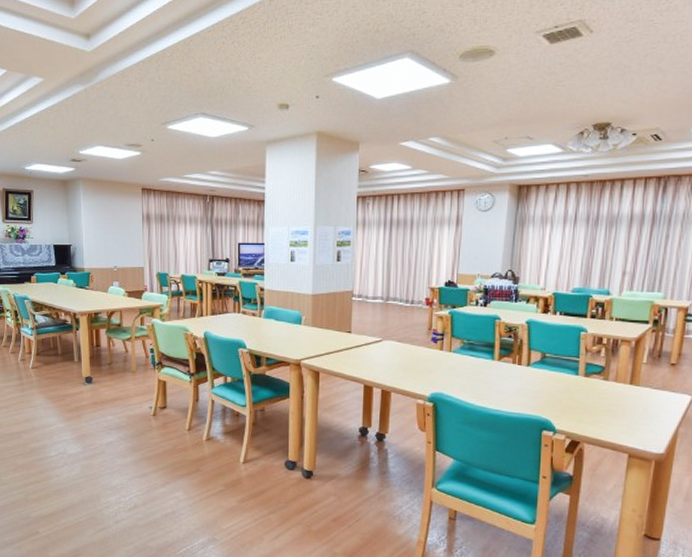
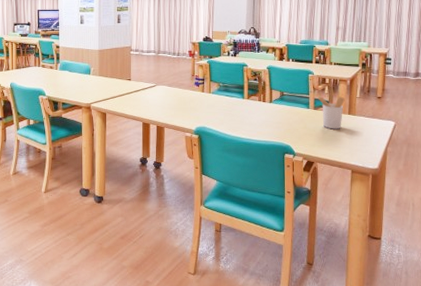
utensil holder: none [589,360,627,403] -> present [316,96,345,129]

